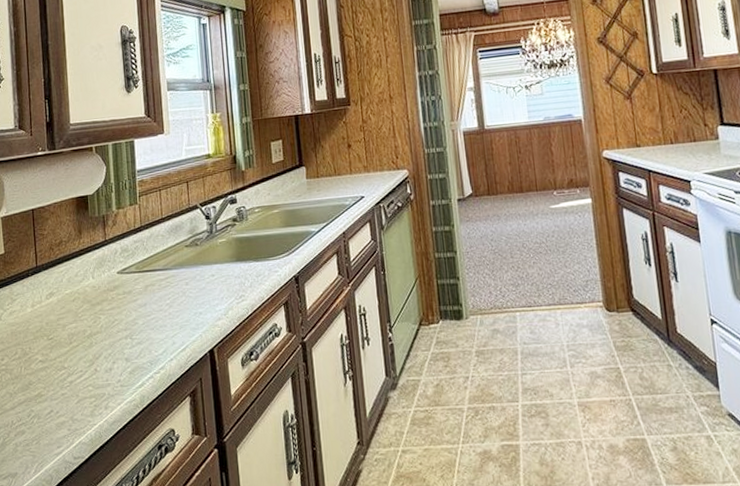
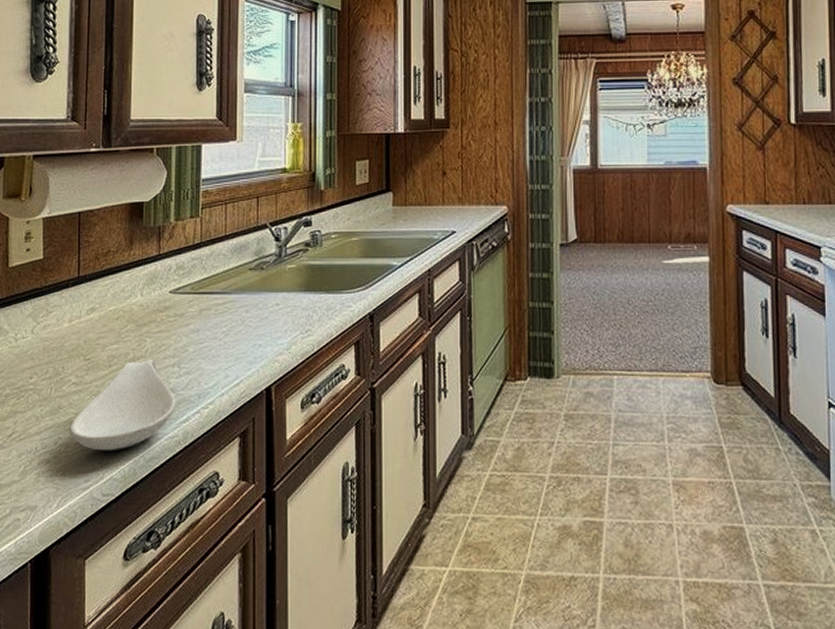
spoon rest: none [40,333,132,419] -> present [70,359,176,451]

